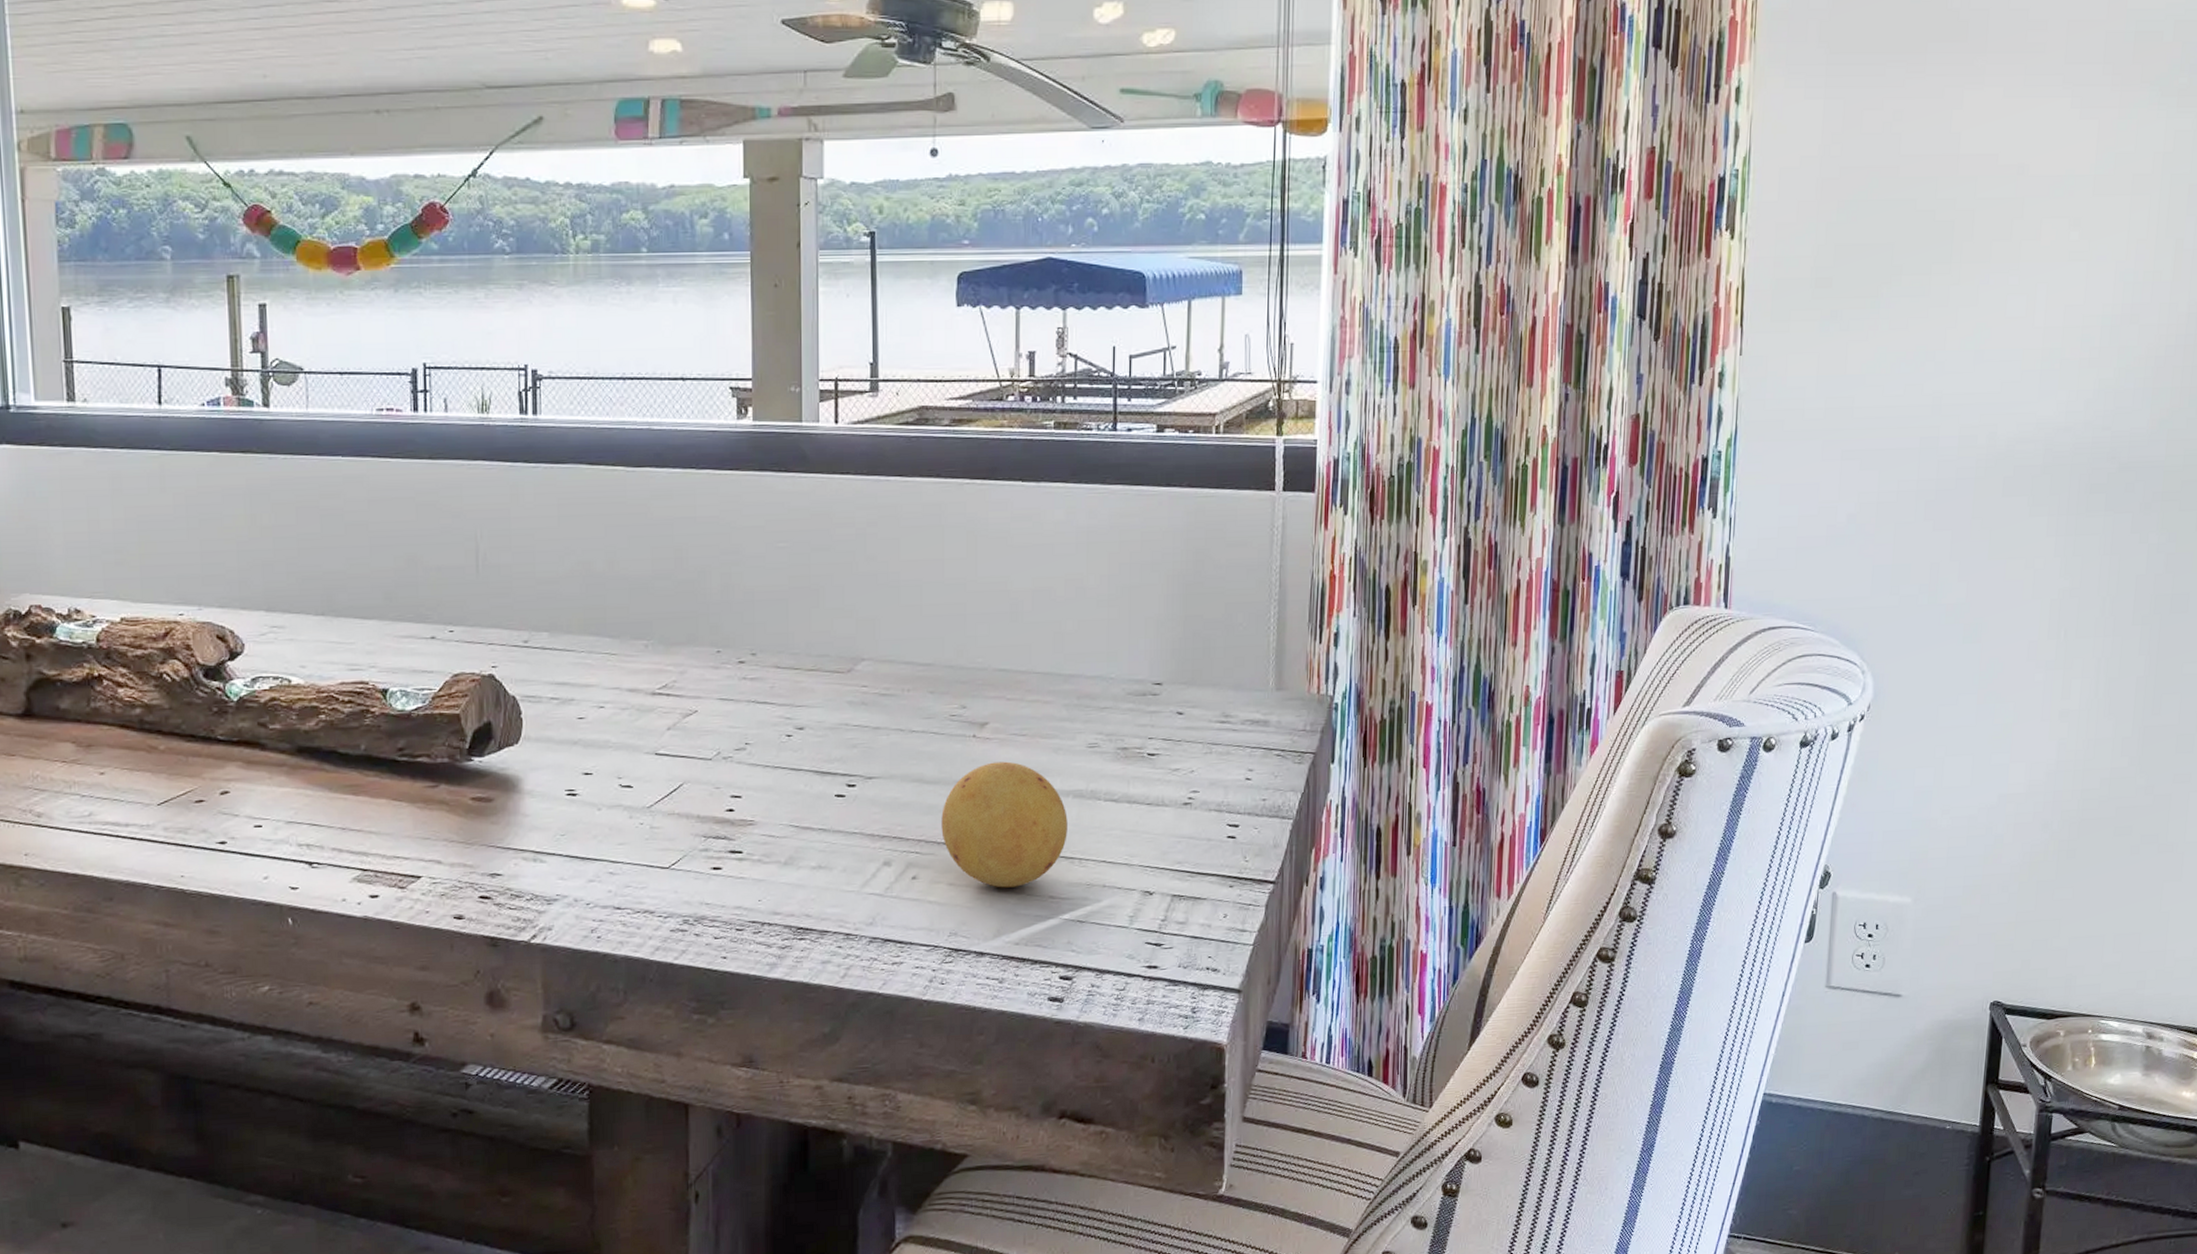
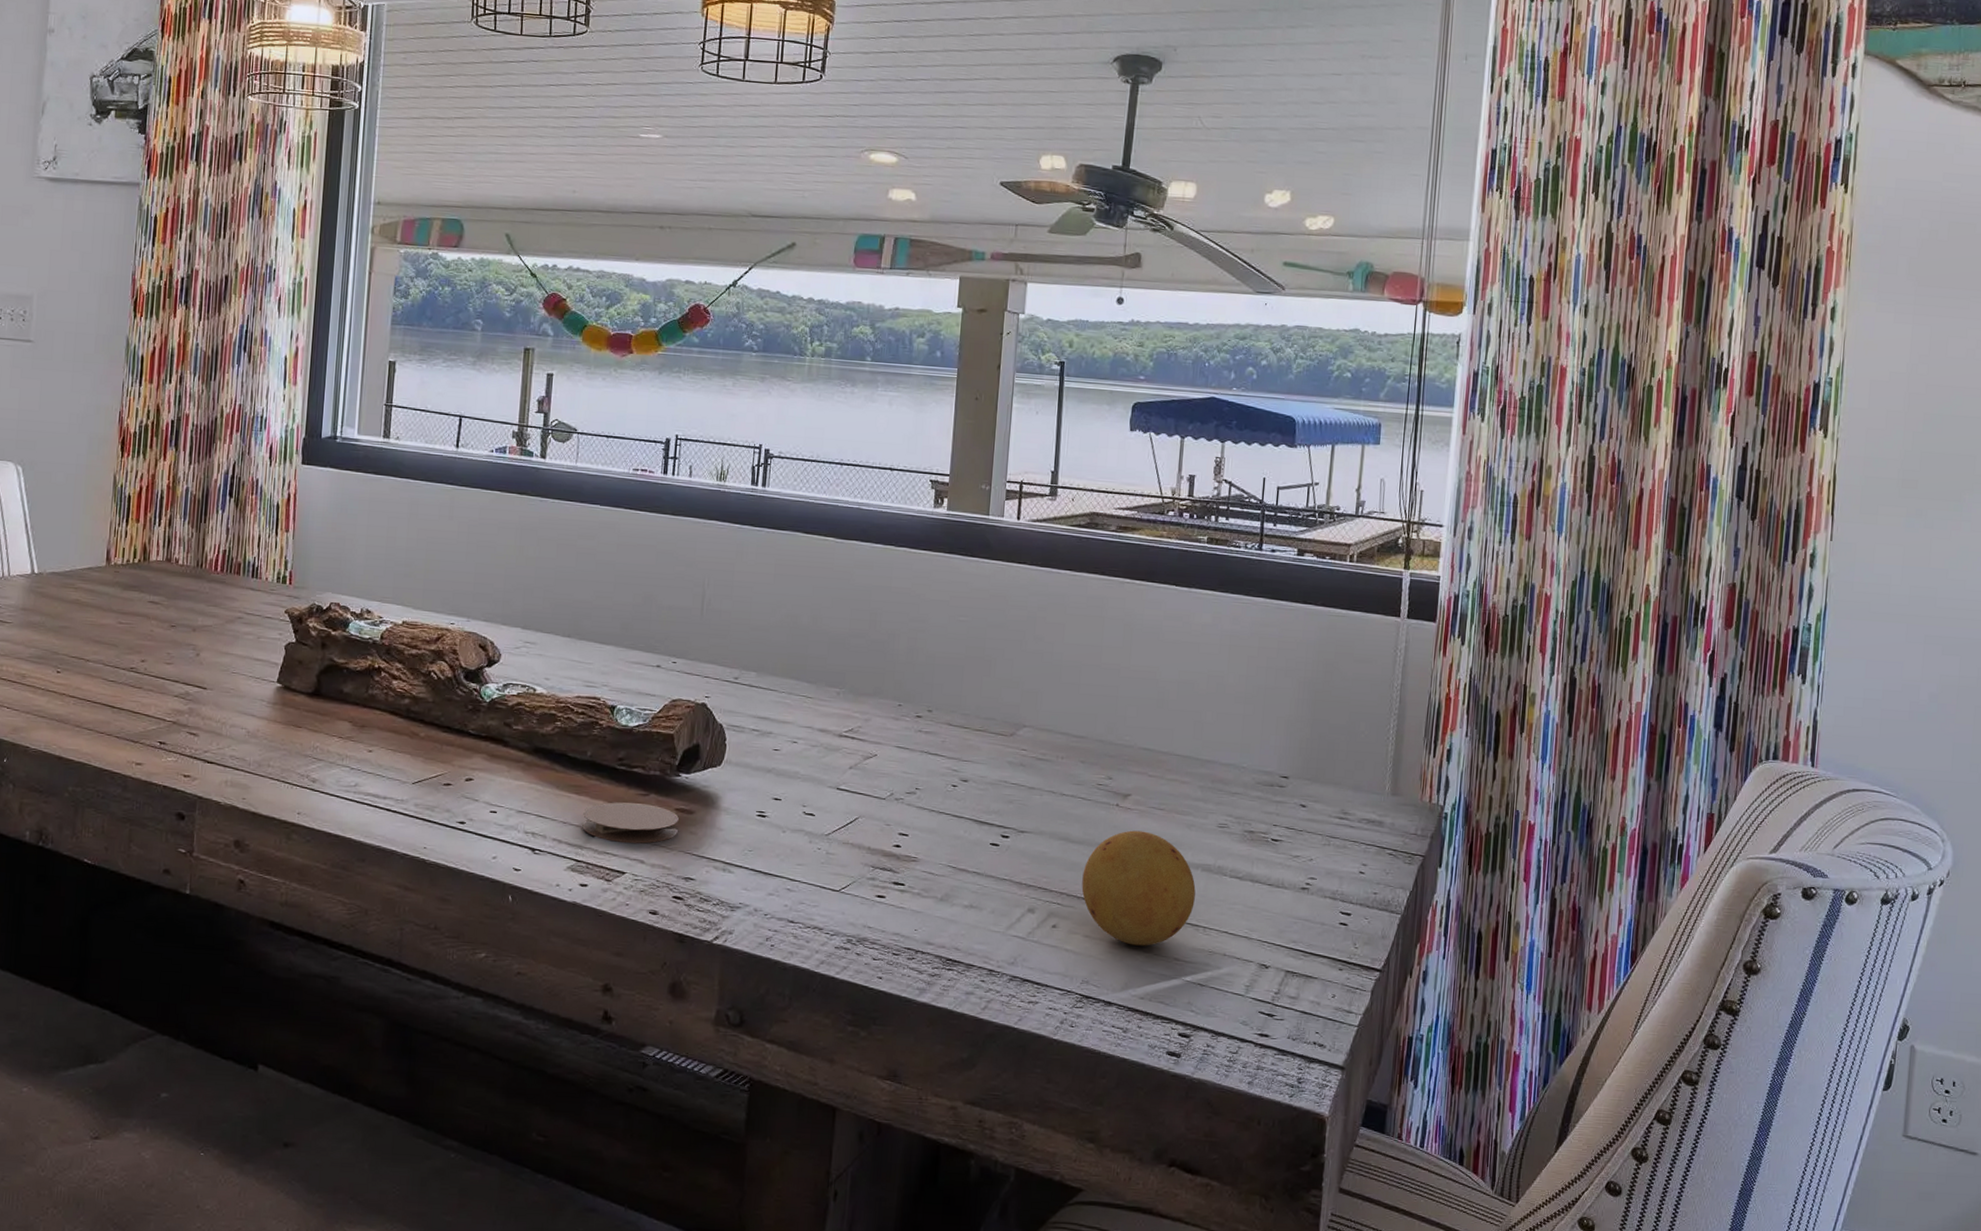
coaster: none [364,796,477,844] -> present [582,801,679,844]

